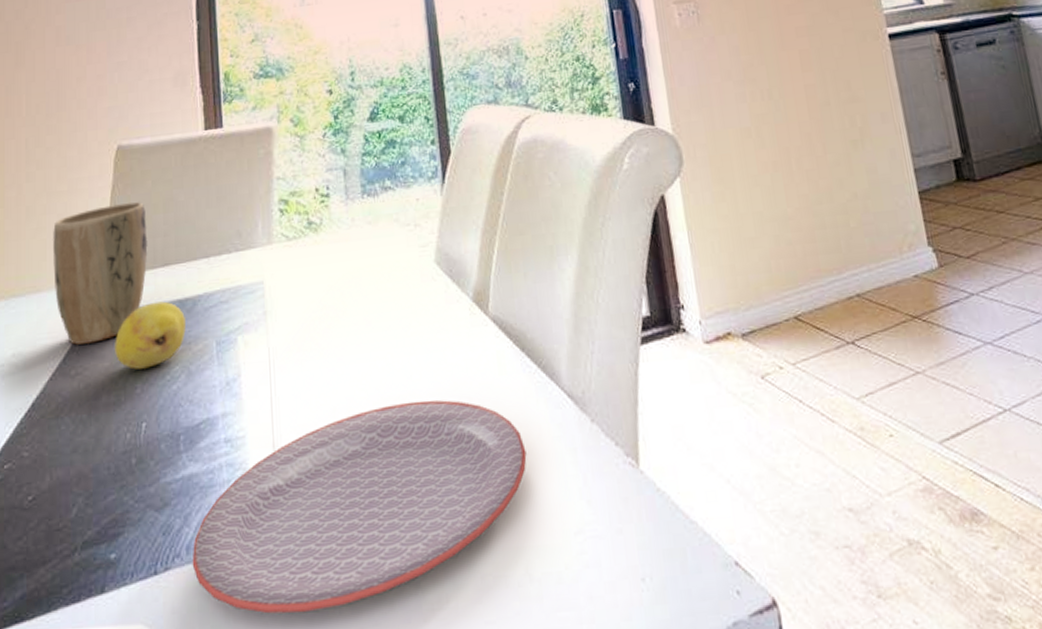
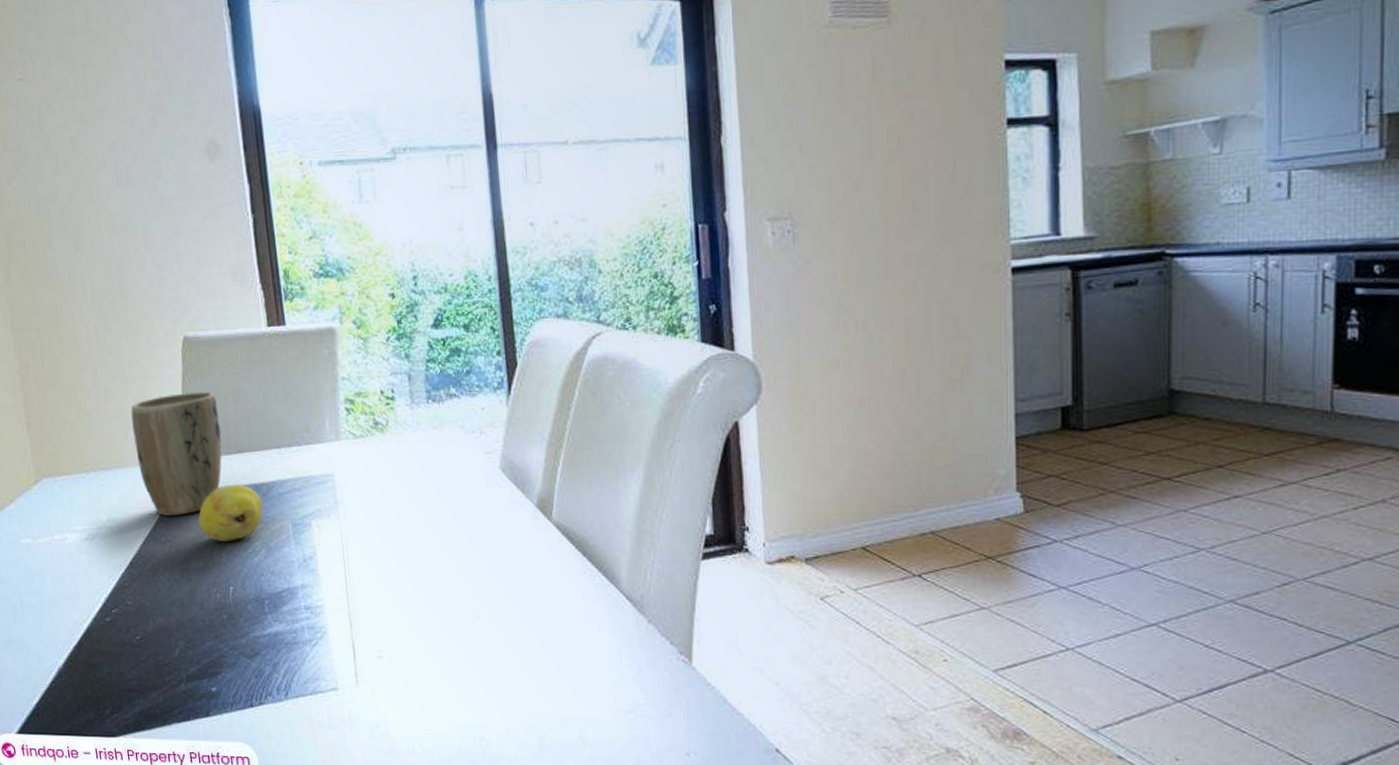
plate: present [192,399,527,614] -> none [282,590,585,748]

